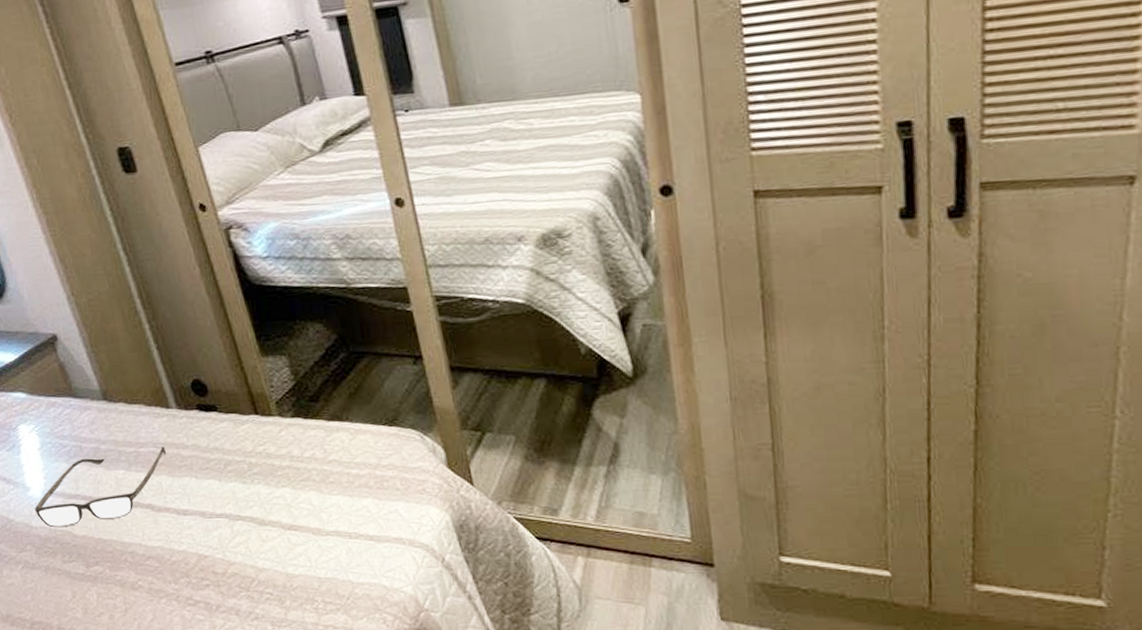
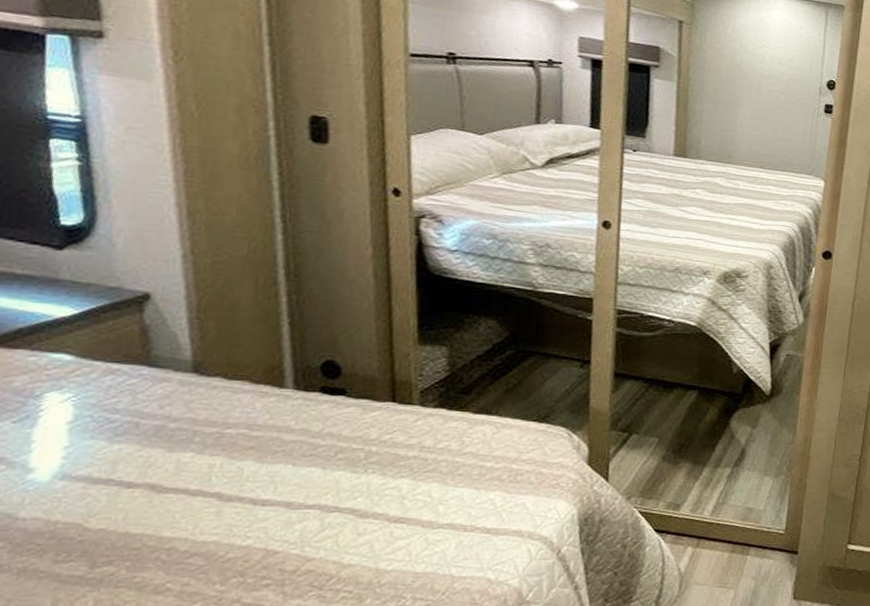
eyeglasses: present [35,446,167,528] -> none [31,429,263,520]

